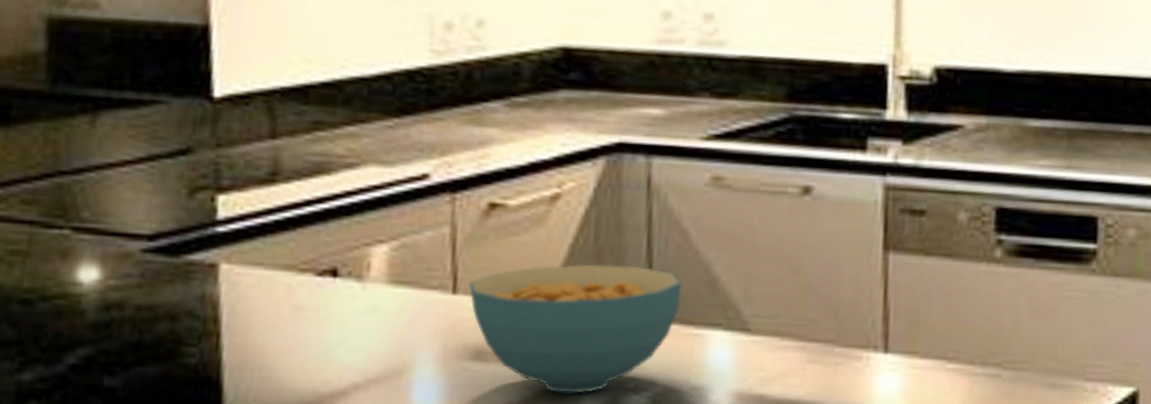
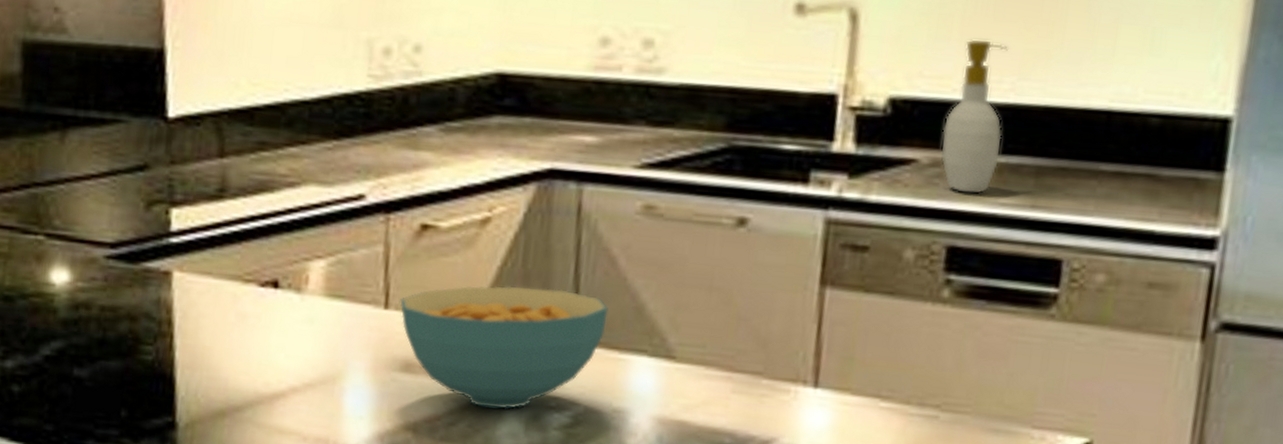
soap bottle: none [983,11,1037,158] -> present [940,38,1008,195]

